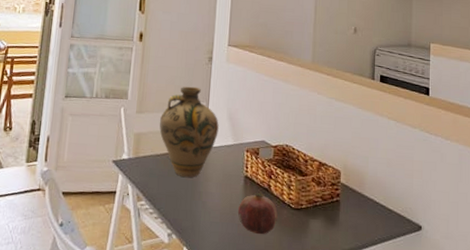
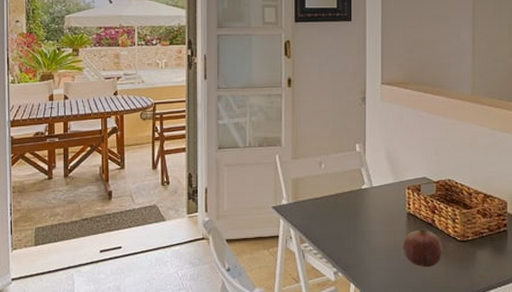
jug: present [159,86,219,178] -> none [317,128,377,218]

